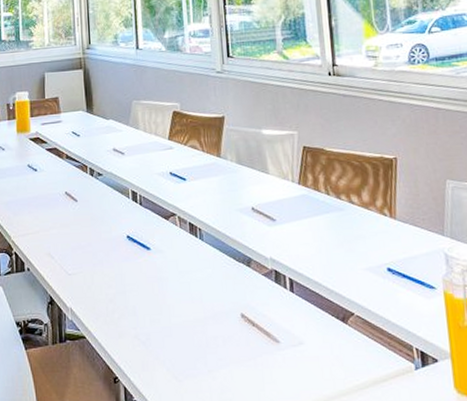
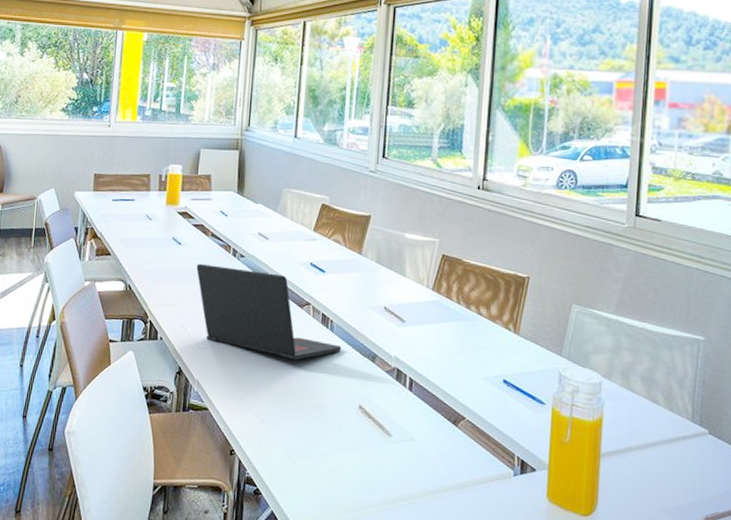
laptop: none [55,187,215,275] -> present [196,263,342,361]

